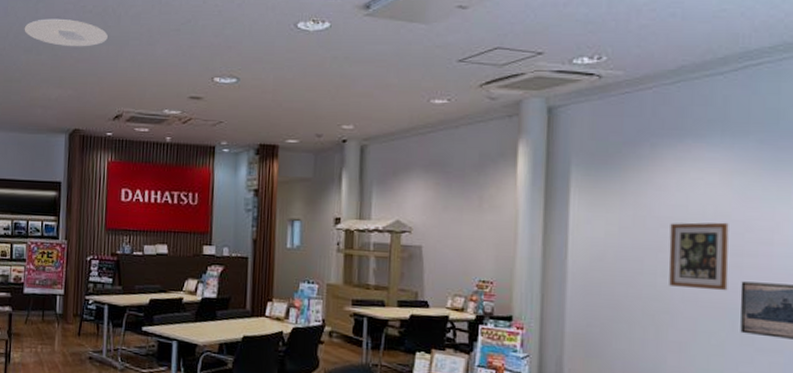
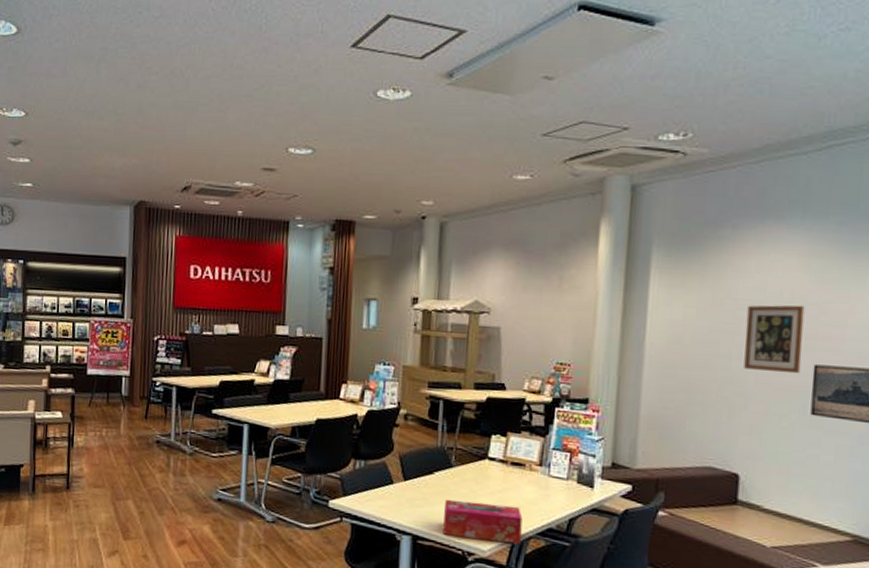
ceiling light: present [24,18,108,47] -> none [84,80,175,112]

